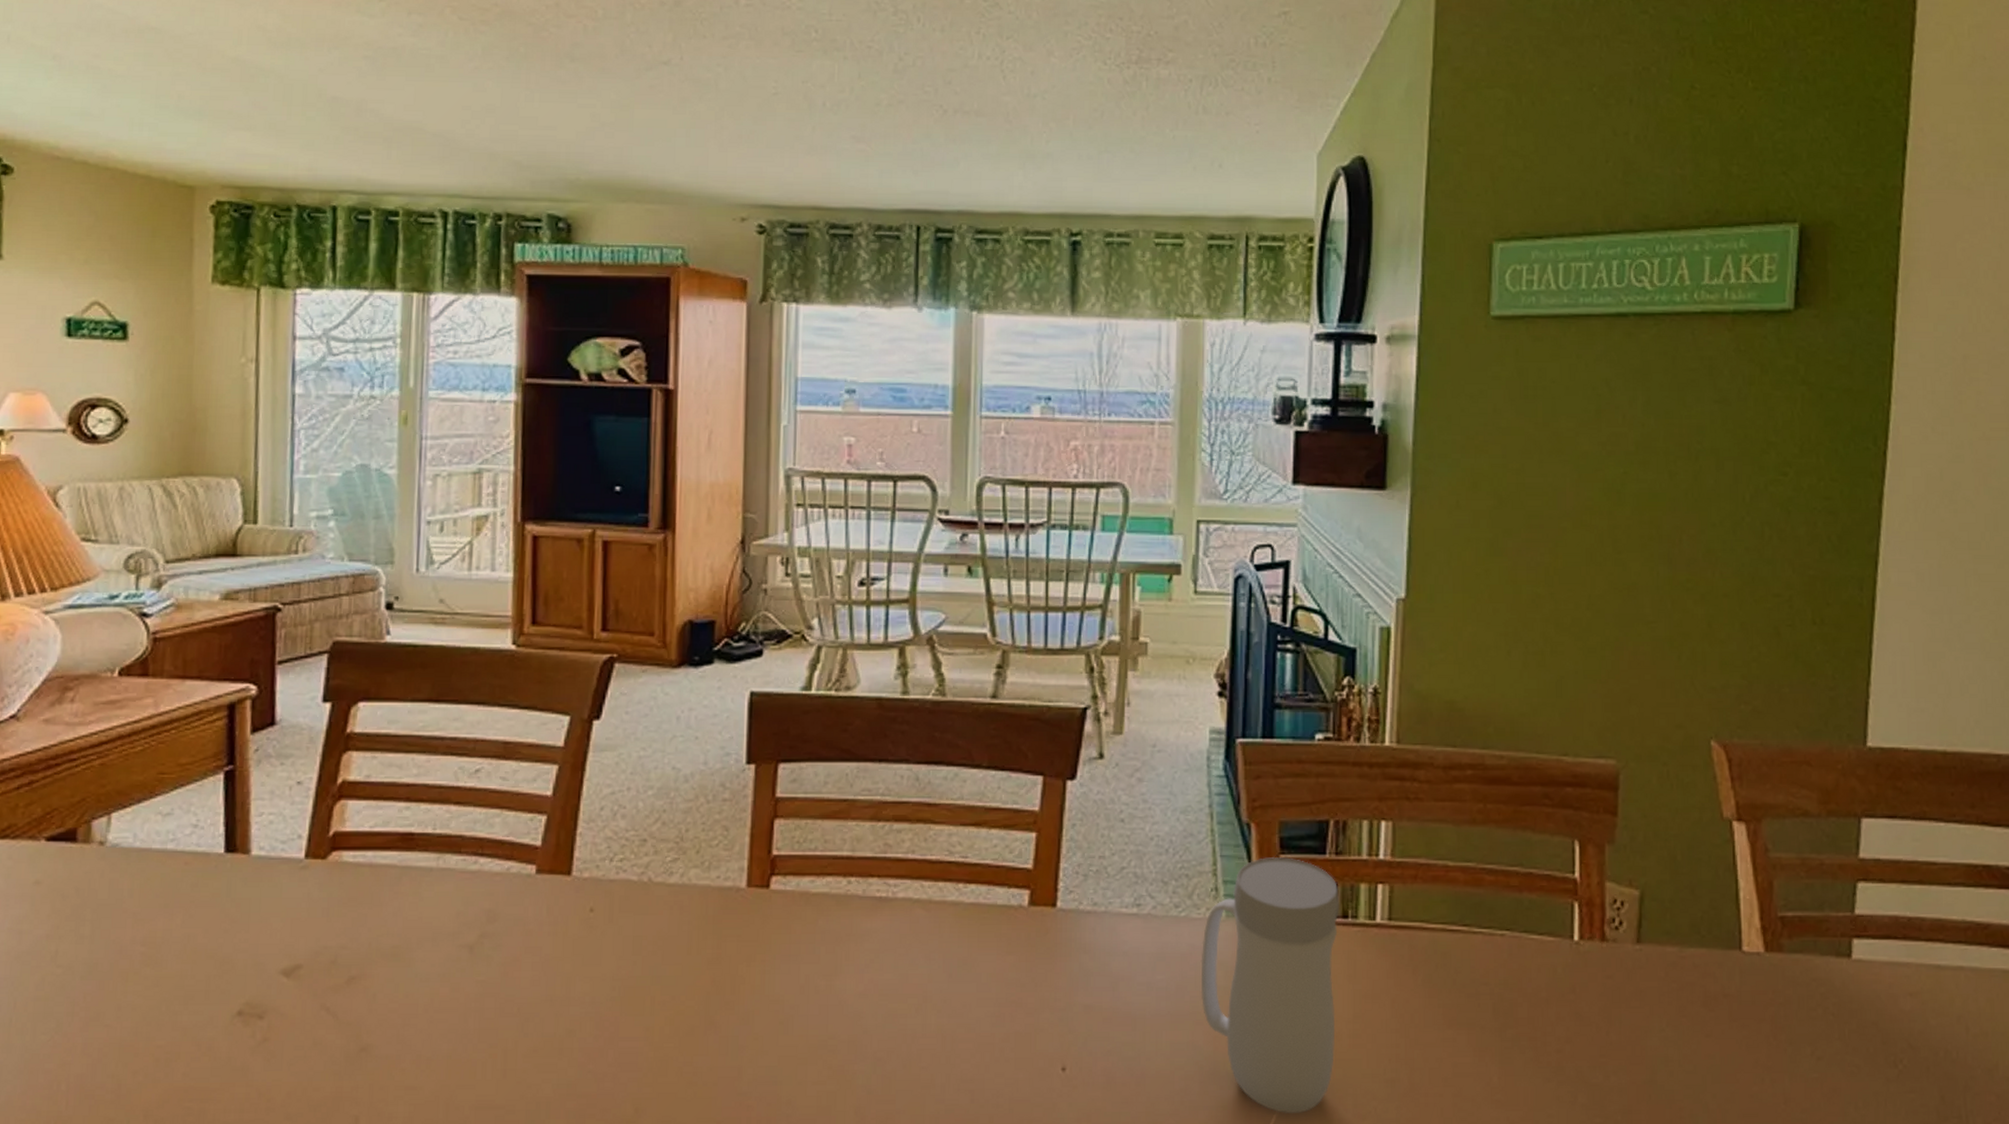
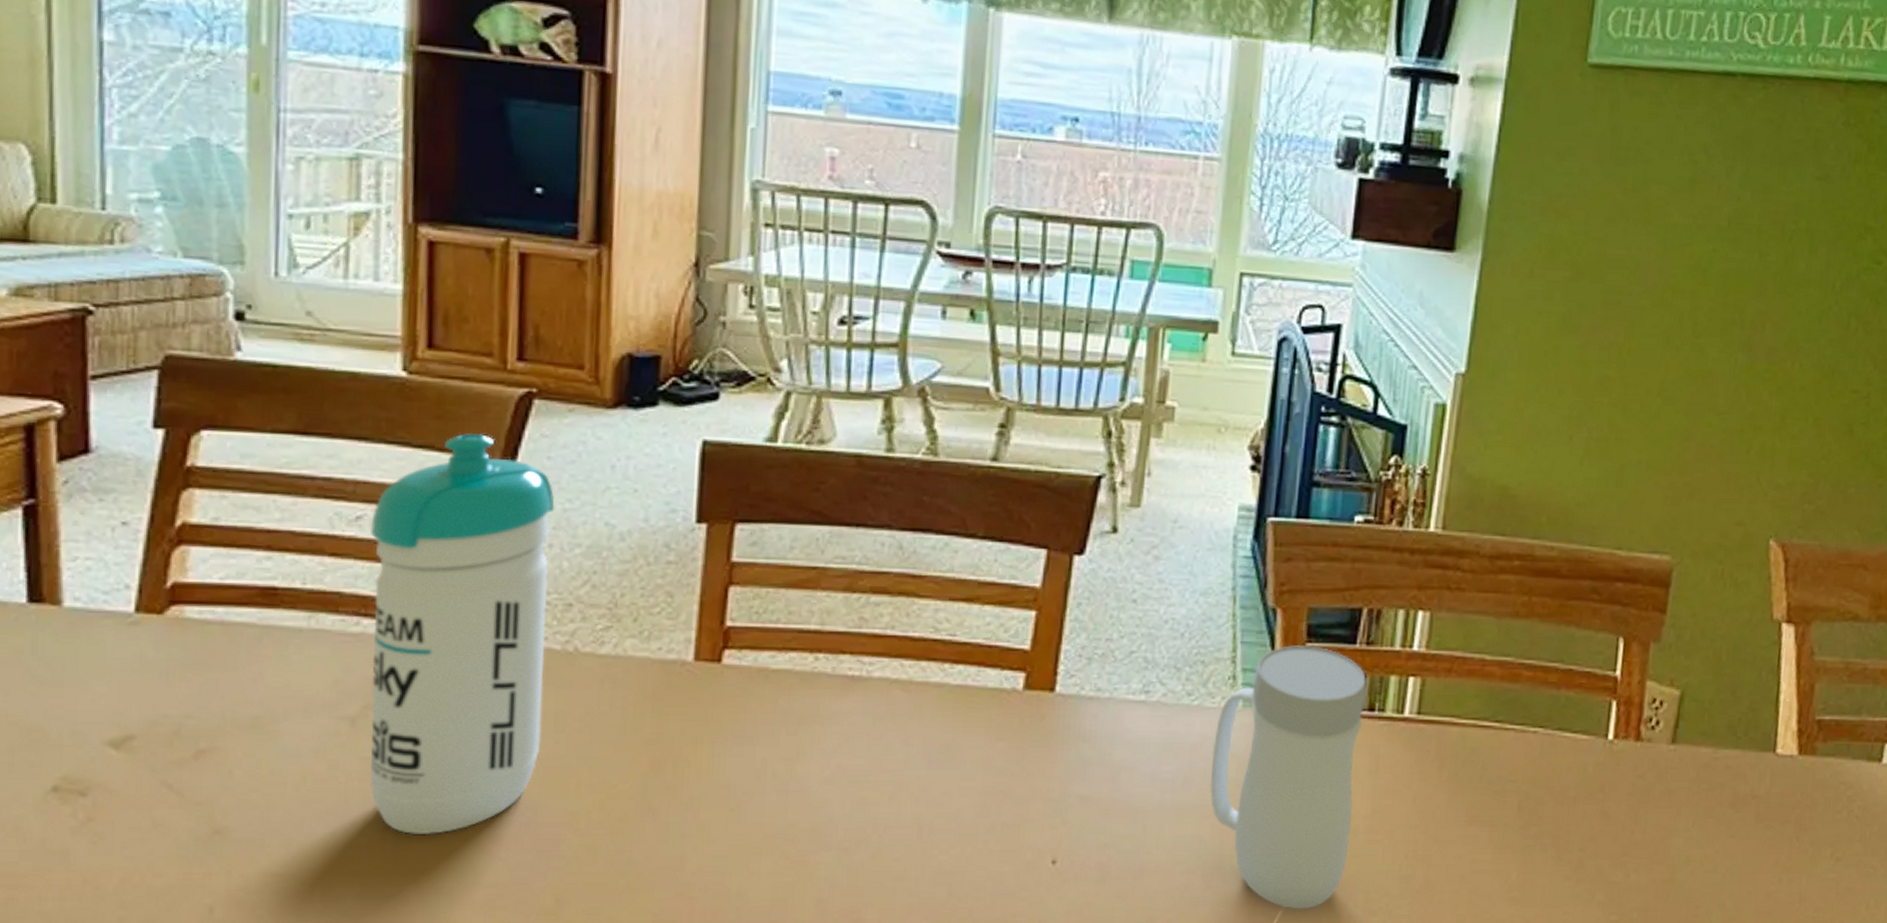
water bottle: none [483,694,632,1051] -> present [369,432,555,836]

